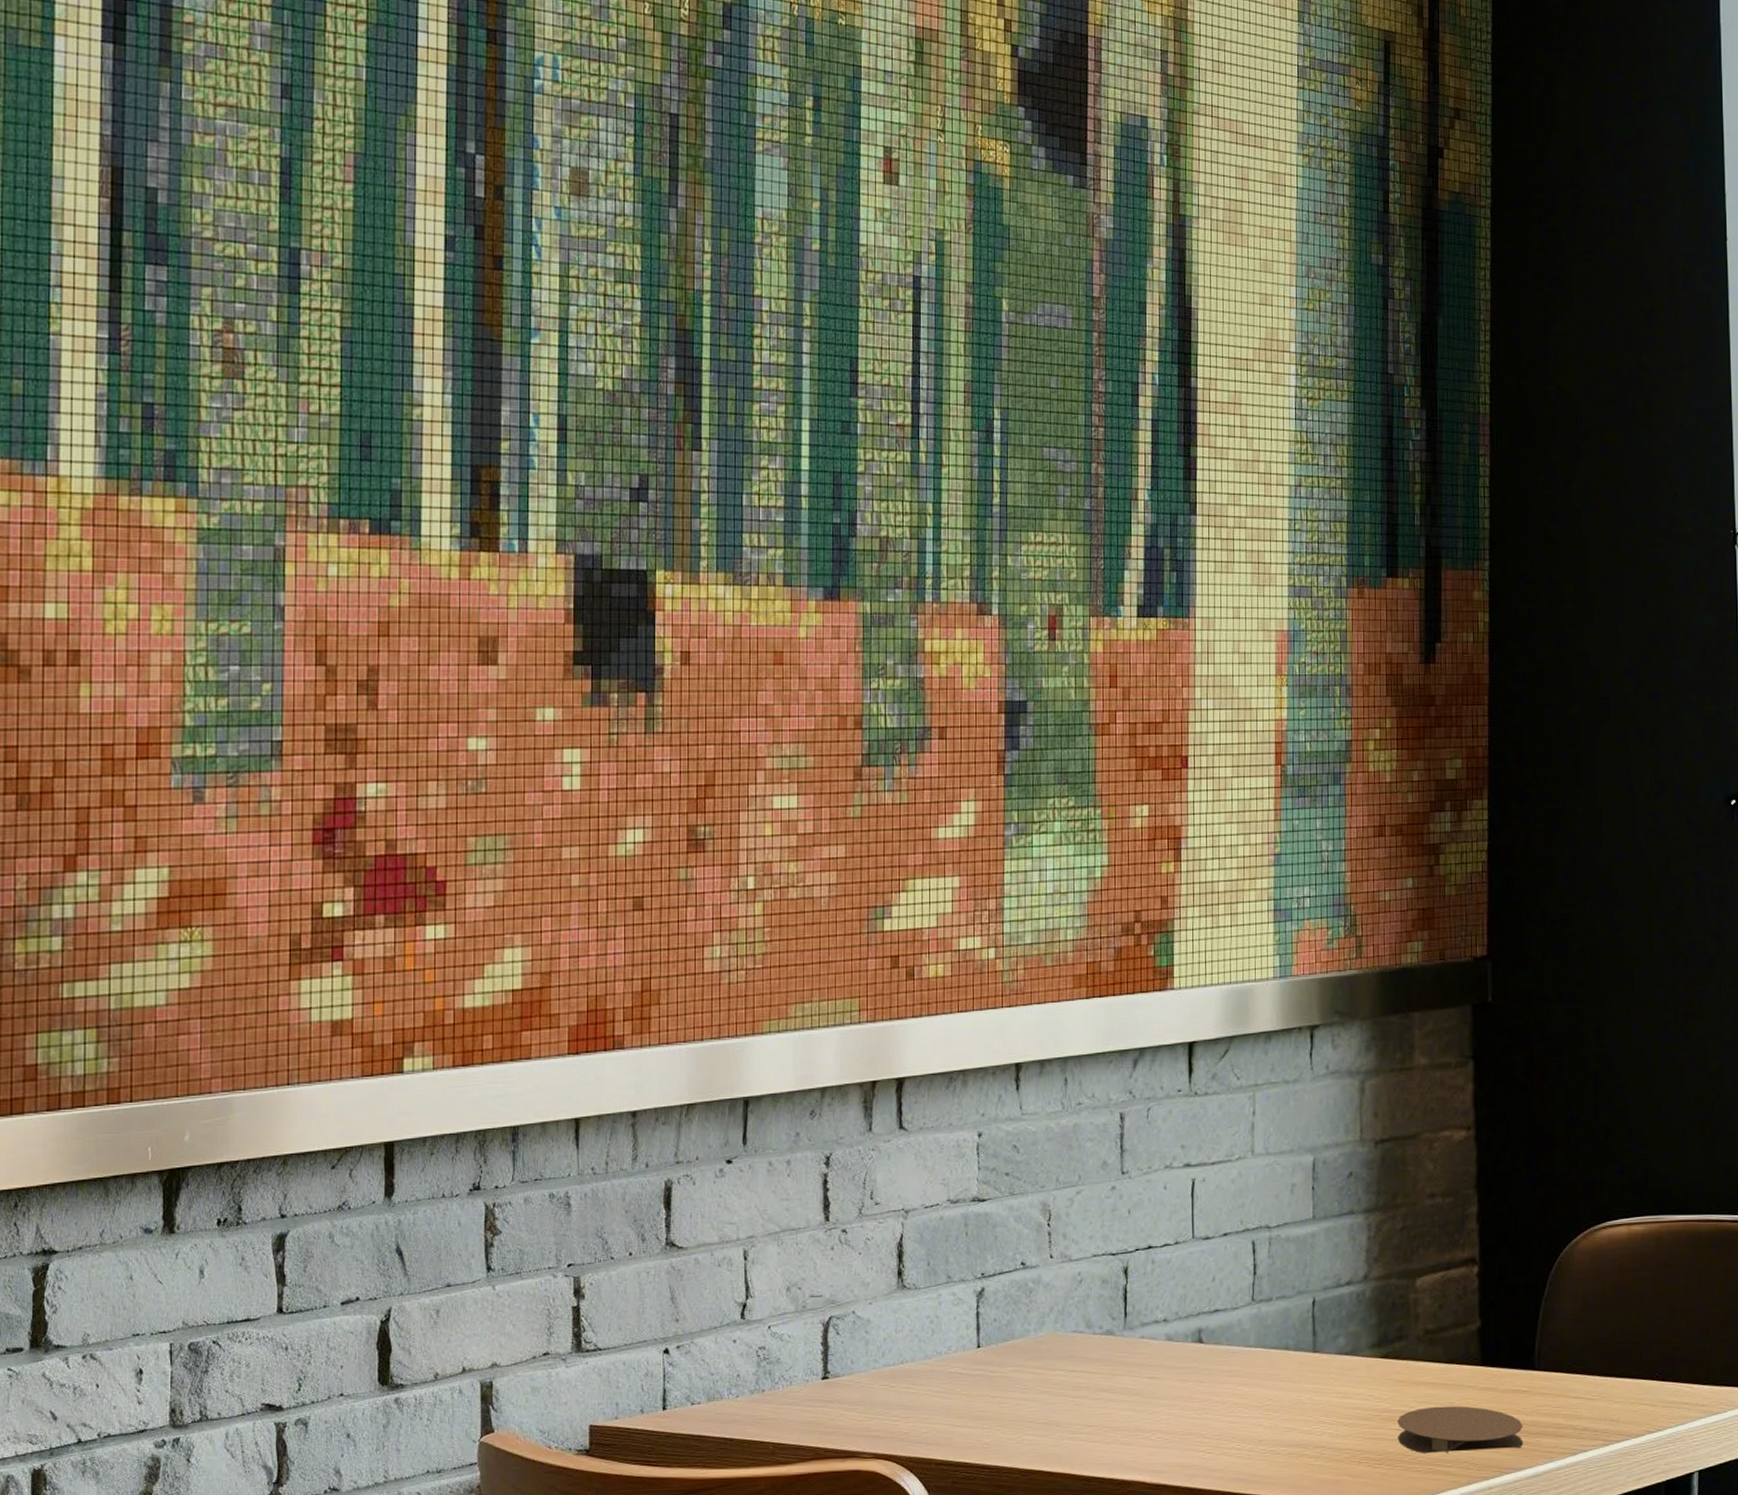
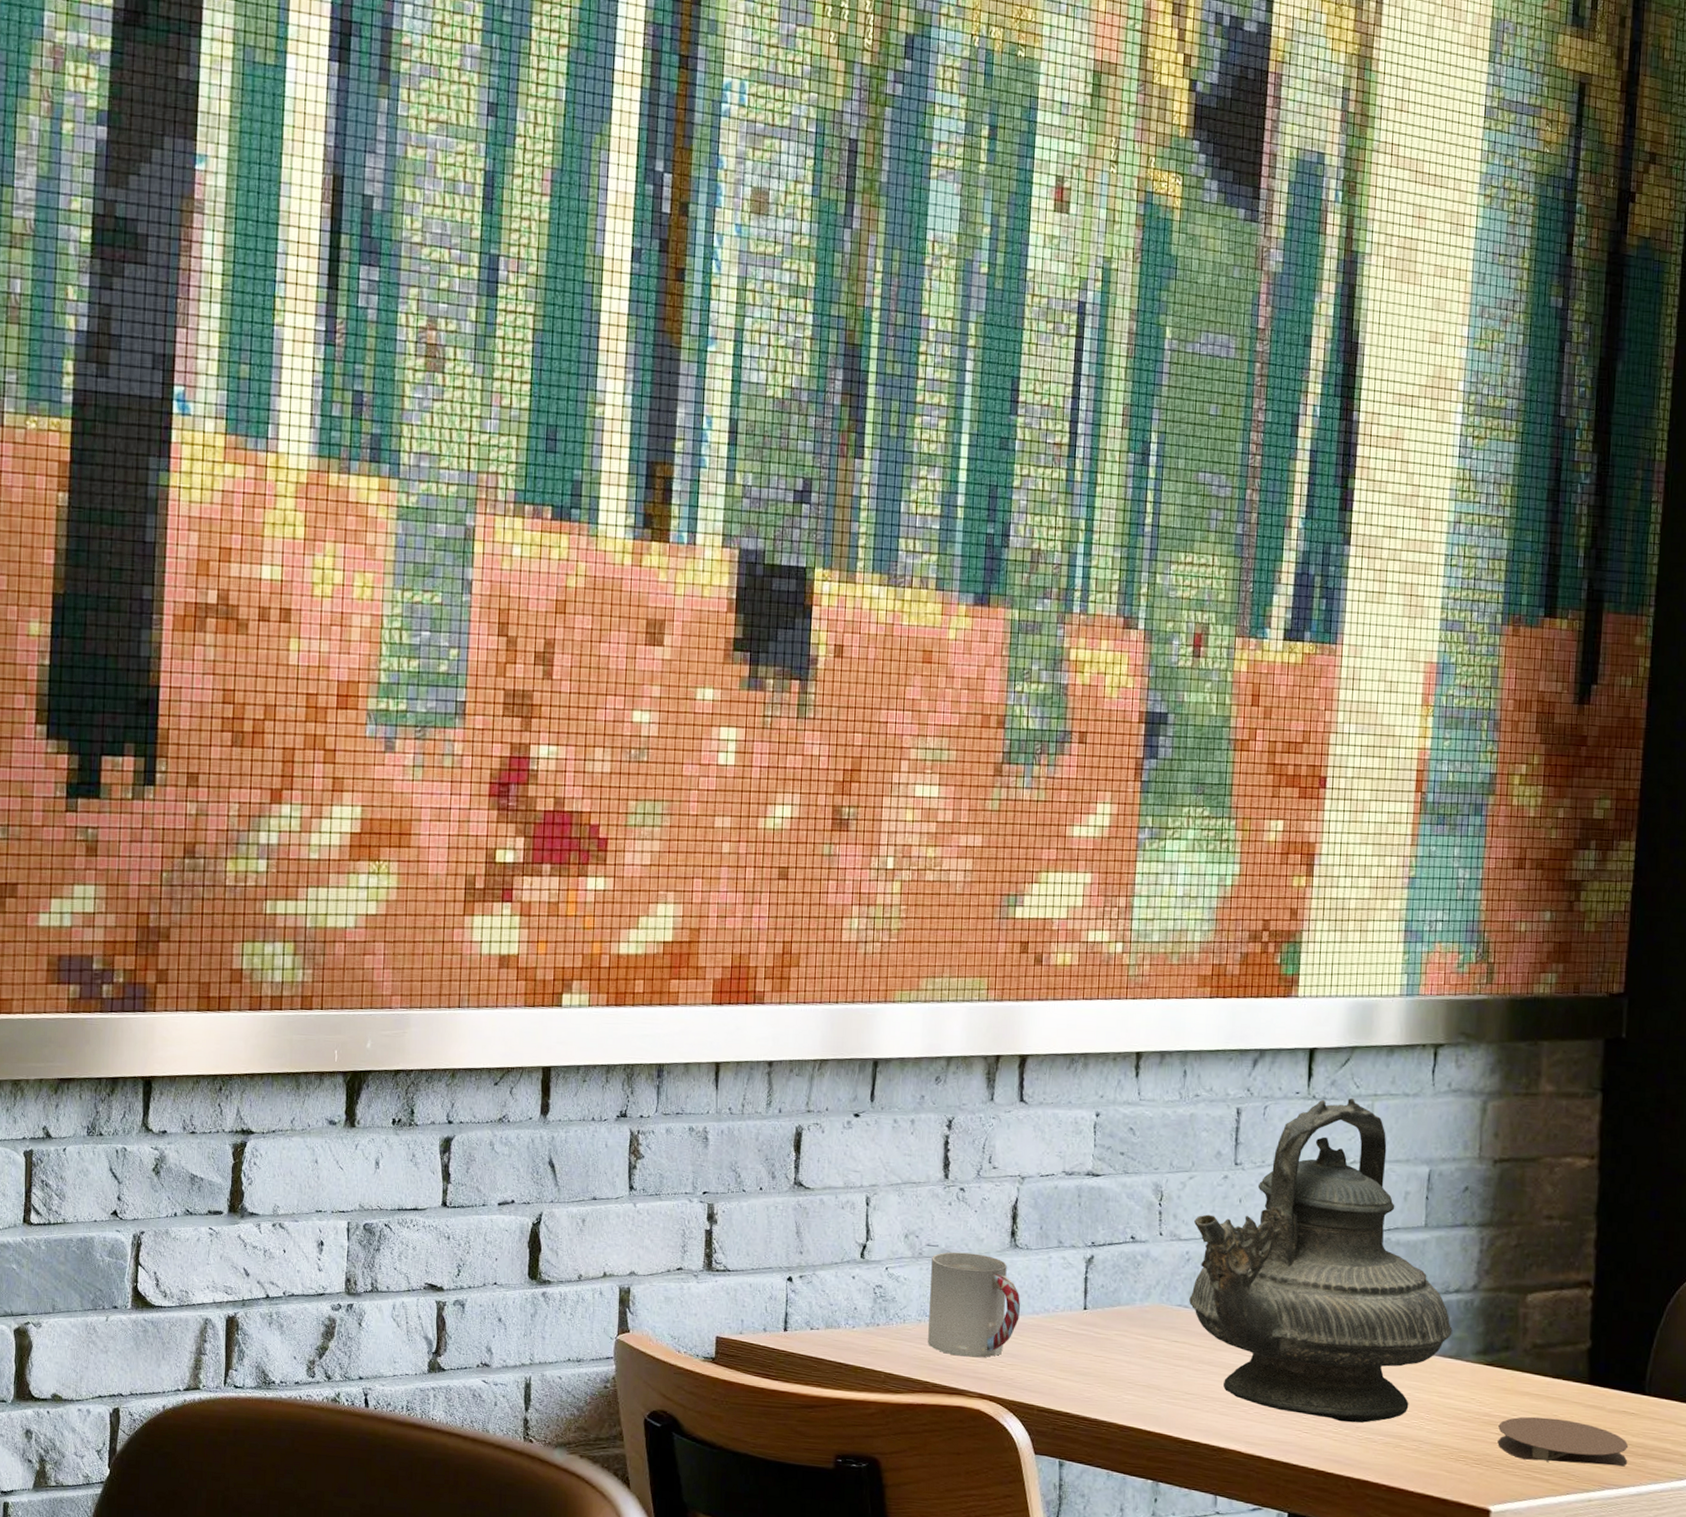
cup: none [816,1299,912,1415] -> present [928,1252,1021,1358]
teapot: none [1084,1091,1346,1437] -> present [1189,1098,1452,1423]

